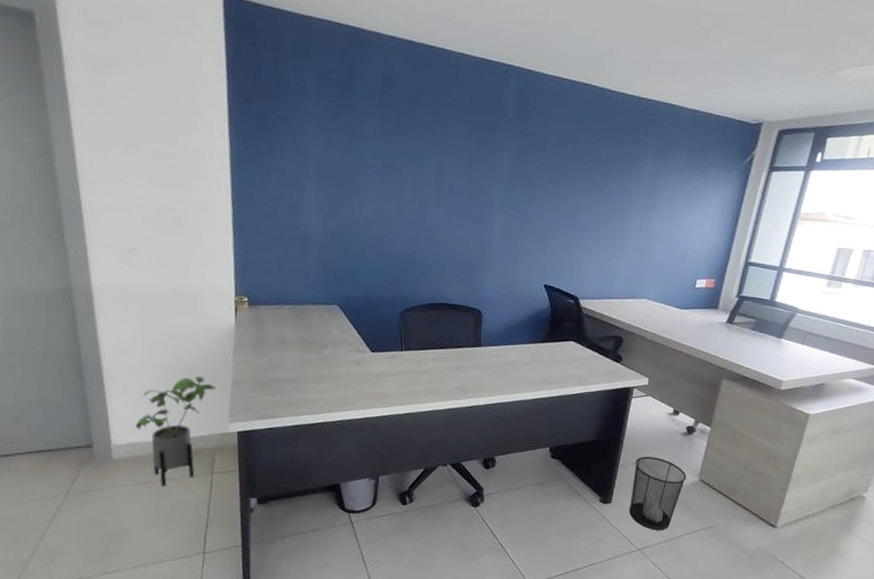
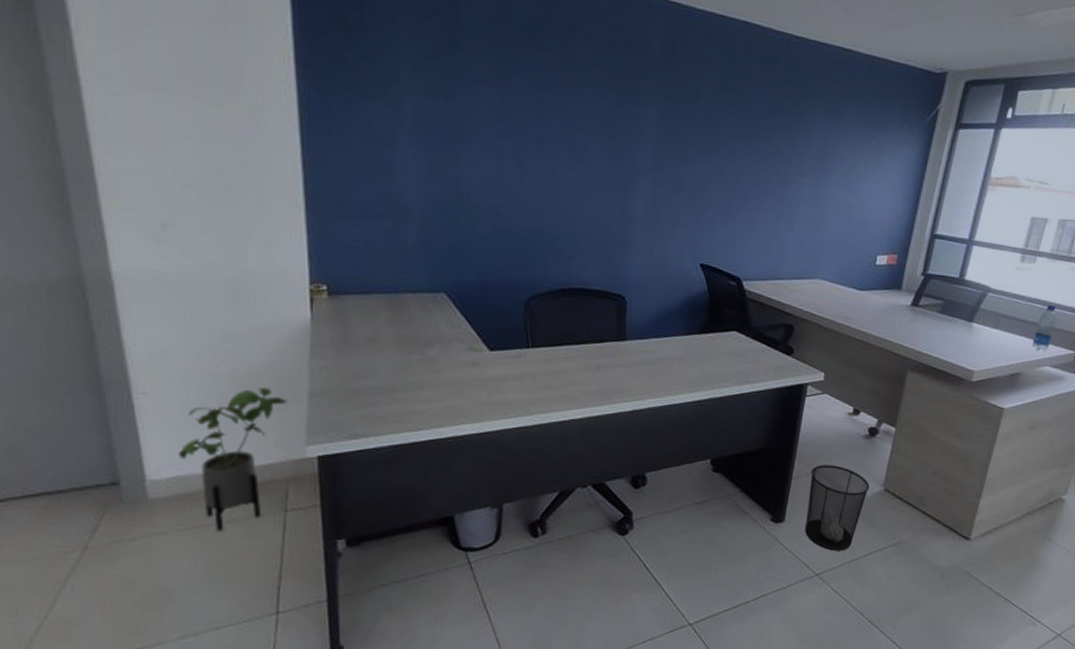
bottle: none [836,325,860,366] -> present [1032,305,1057,352]

